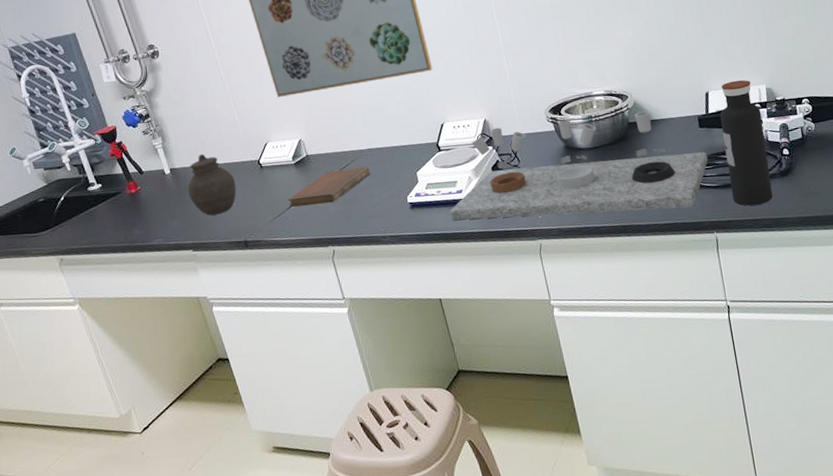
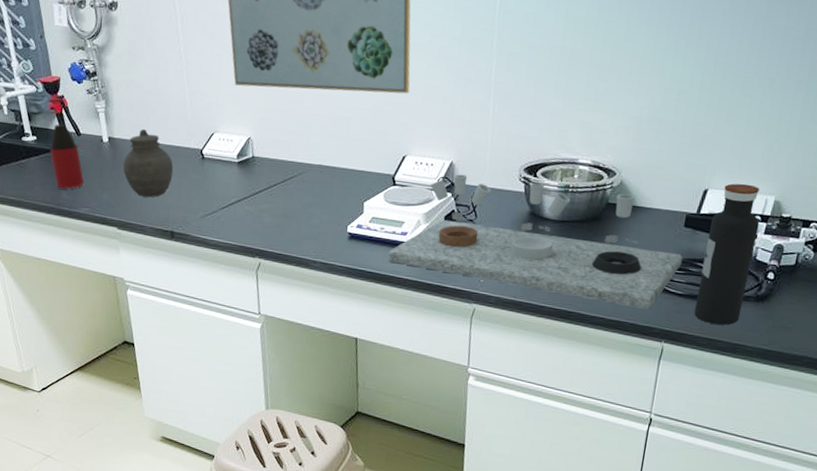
bottle: none [108,143,154,227] -> present [48,97,84,189]
notebook: present [288,167,371,207] -> none [223,179,316,214]

